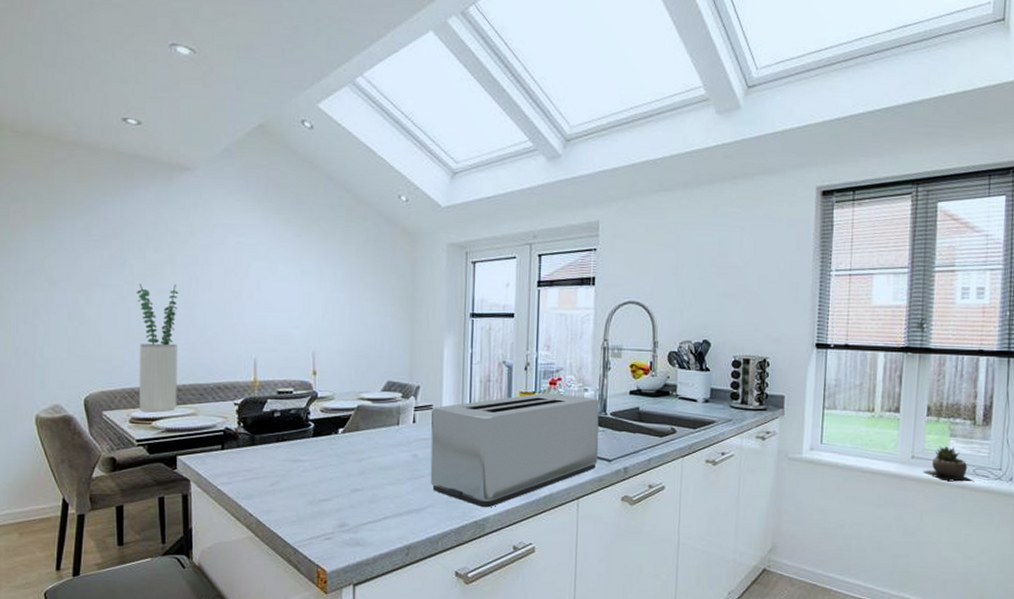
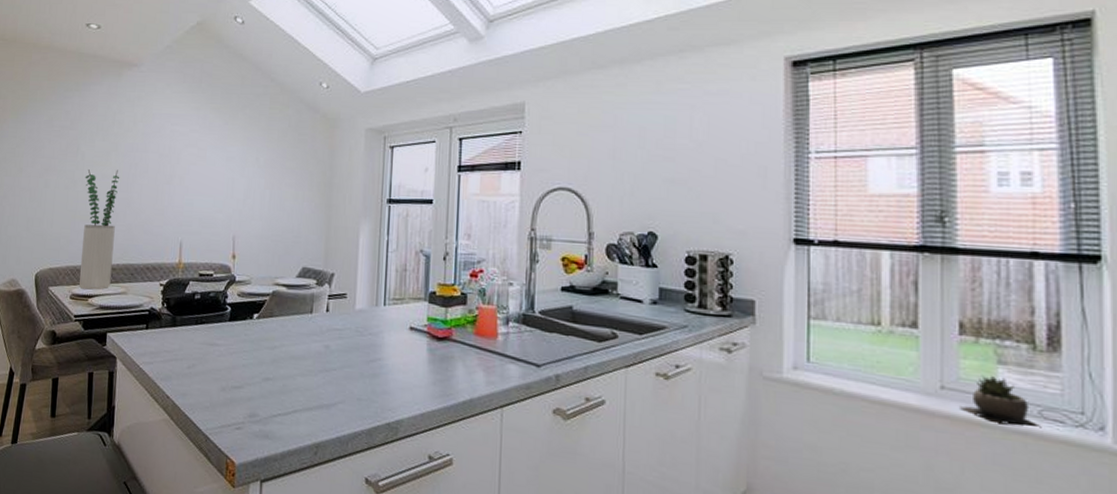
toaster: present [430,392,600,508] -> none [341,285,526,410]

